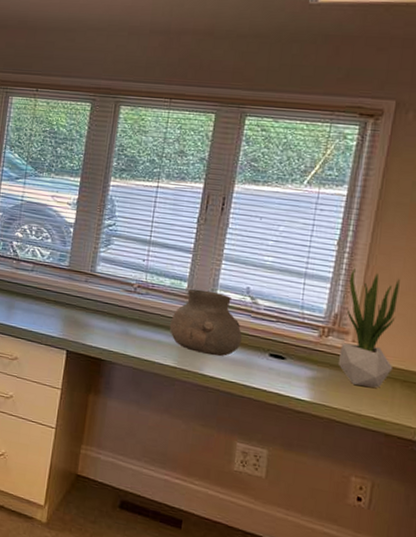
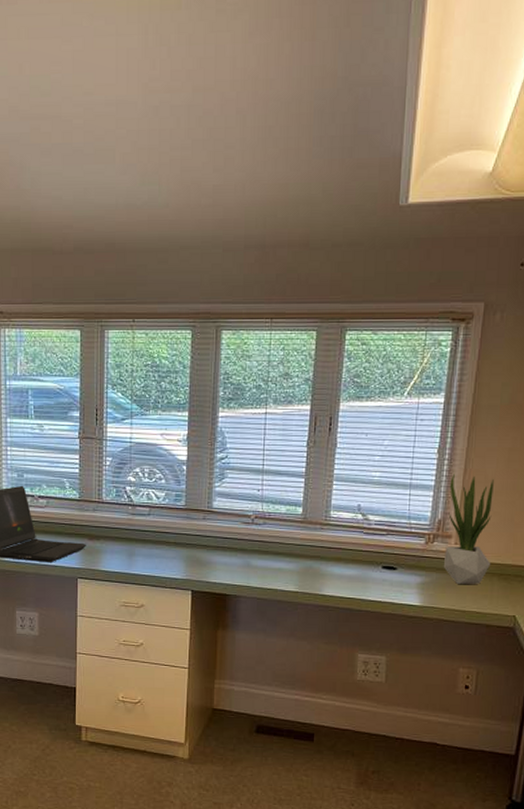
vase: present [169,289,242,357] -> none [288,513,356,576]

